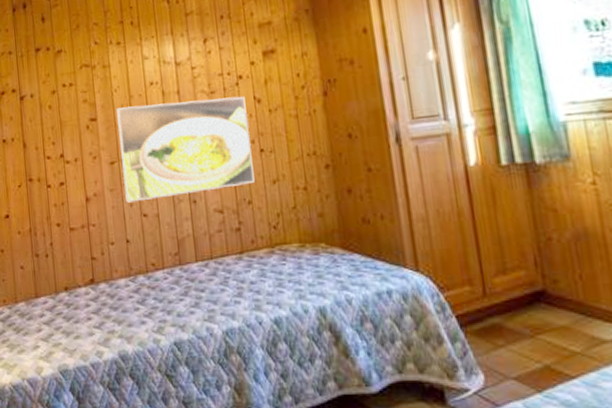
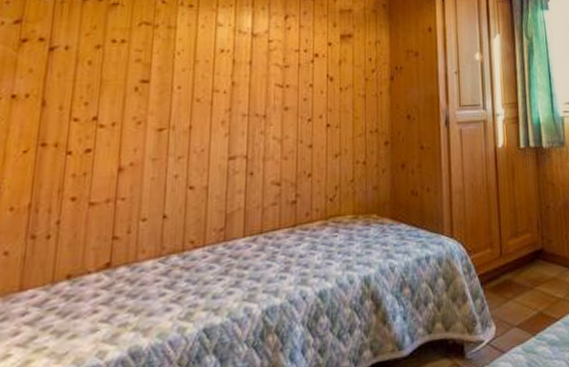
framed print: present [117,96,255,203] -> none [170,71,318,174]

